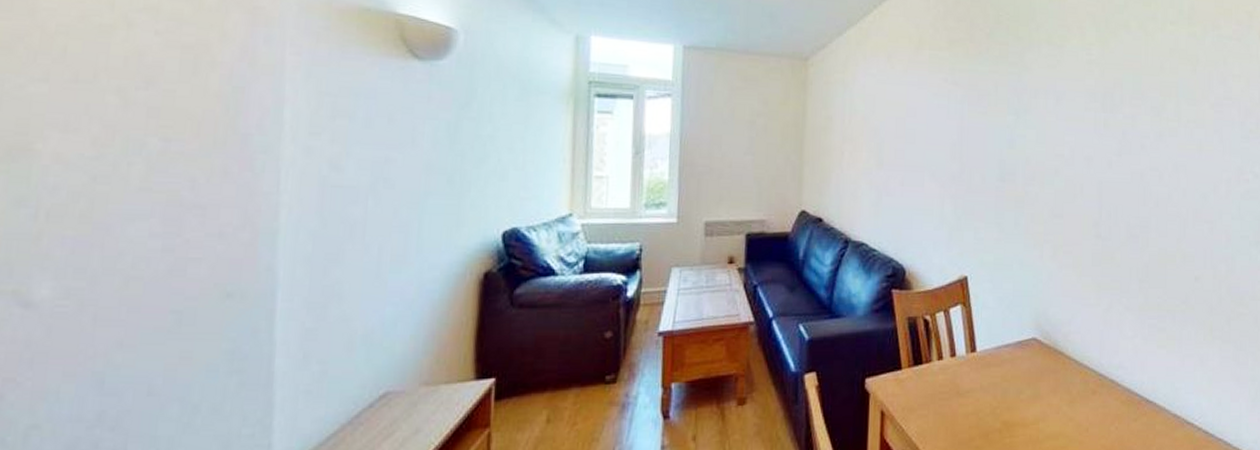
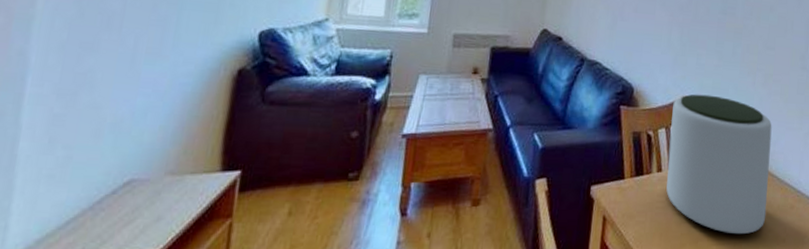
plant pot: none [948,272,1065,425] -> present [666,94,772,235]

